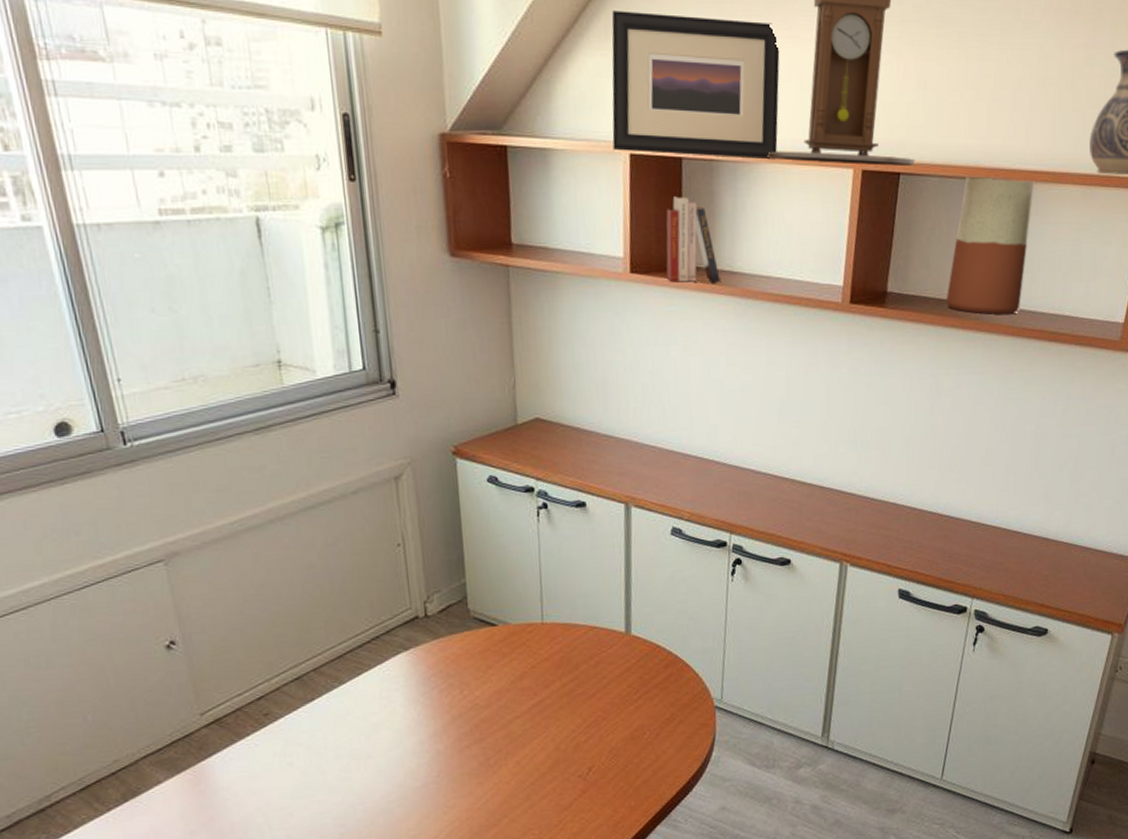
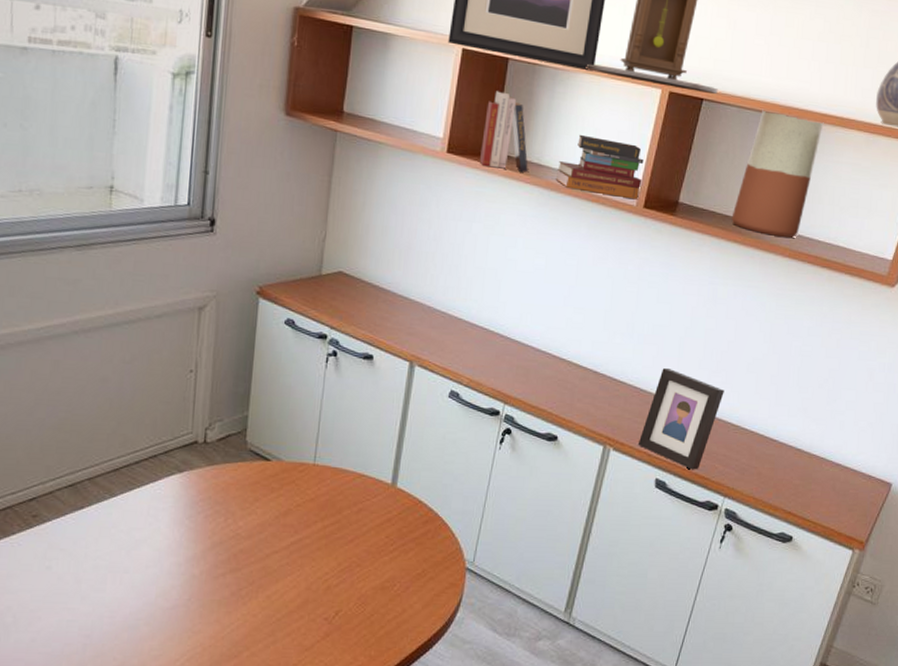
books: none [751,232,845,296] -> present [555,134,644,200]
picture frame: none [875,472,960,575] -> present [637,368,724,470]

